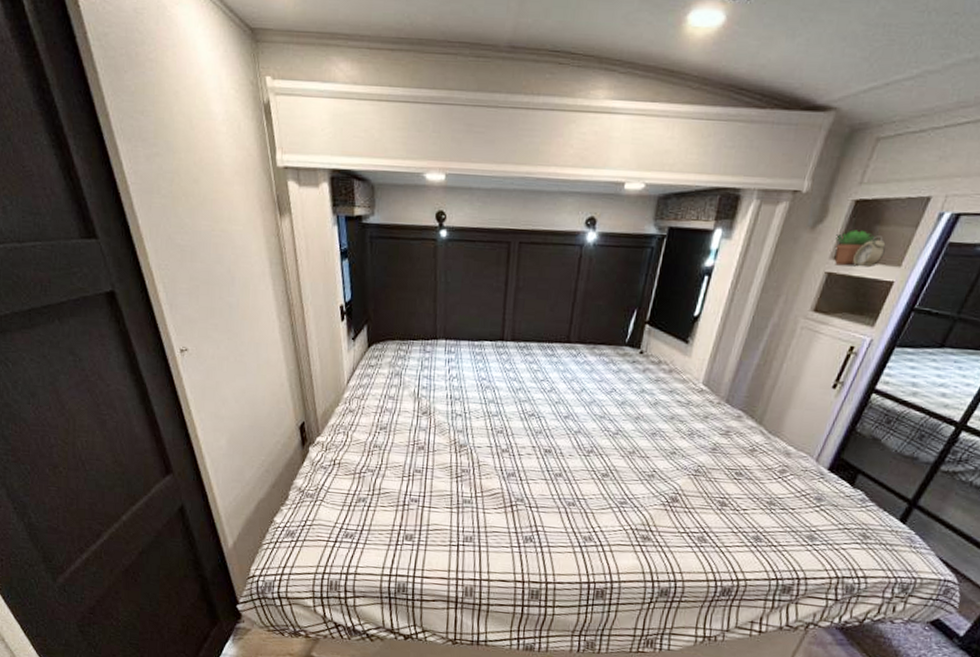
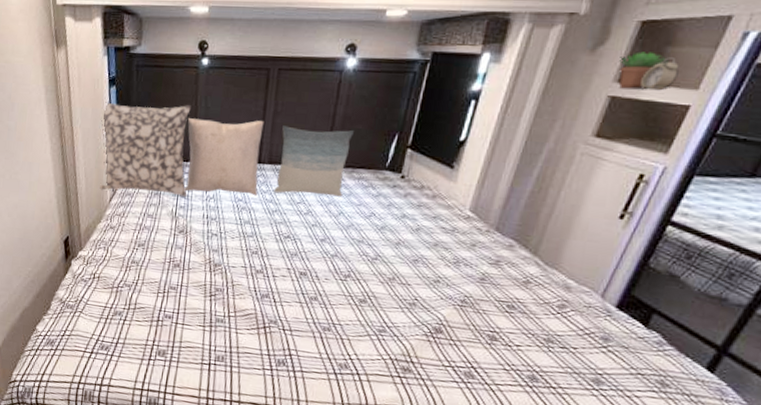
pillow: none [334,276,430,377] -> present [100,102,191,197]
pillow: none [426,293,506,375] -> present [185,117,264,196]
pillow: none [517,301,595,374] -> present [273,125,354,197]

